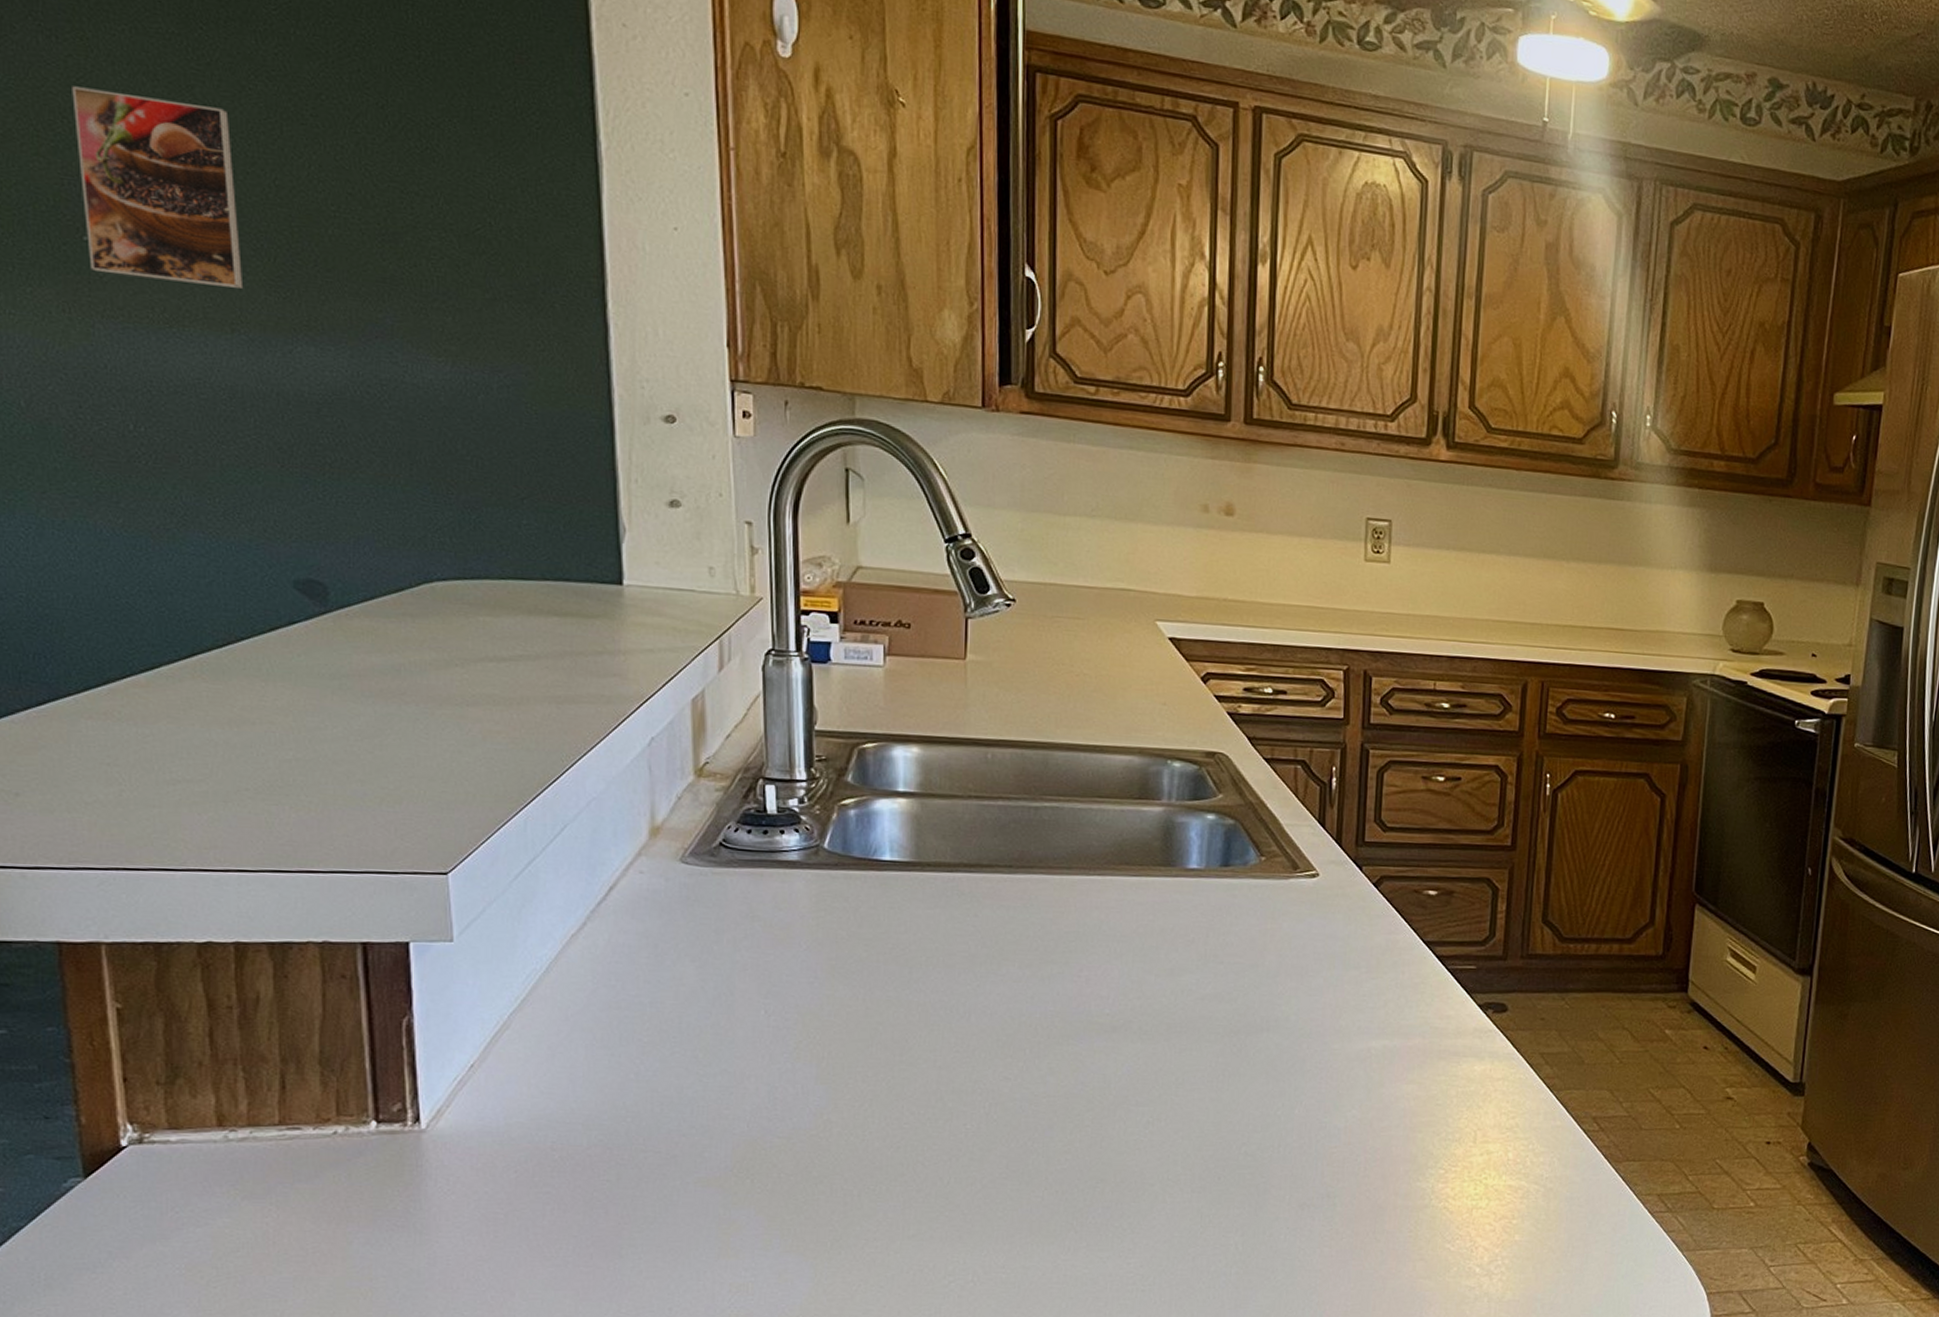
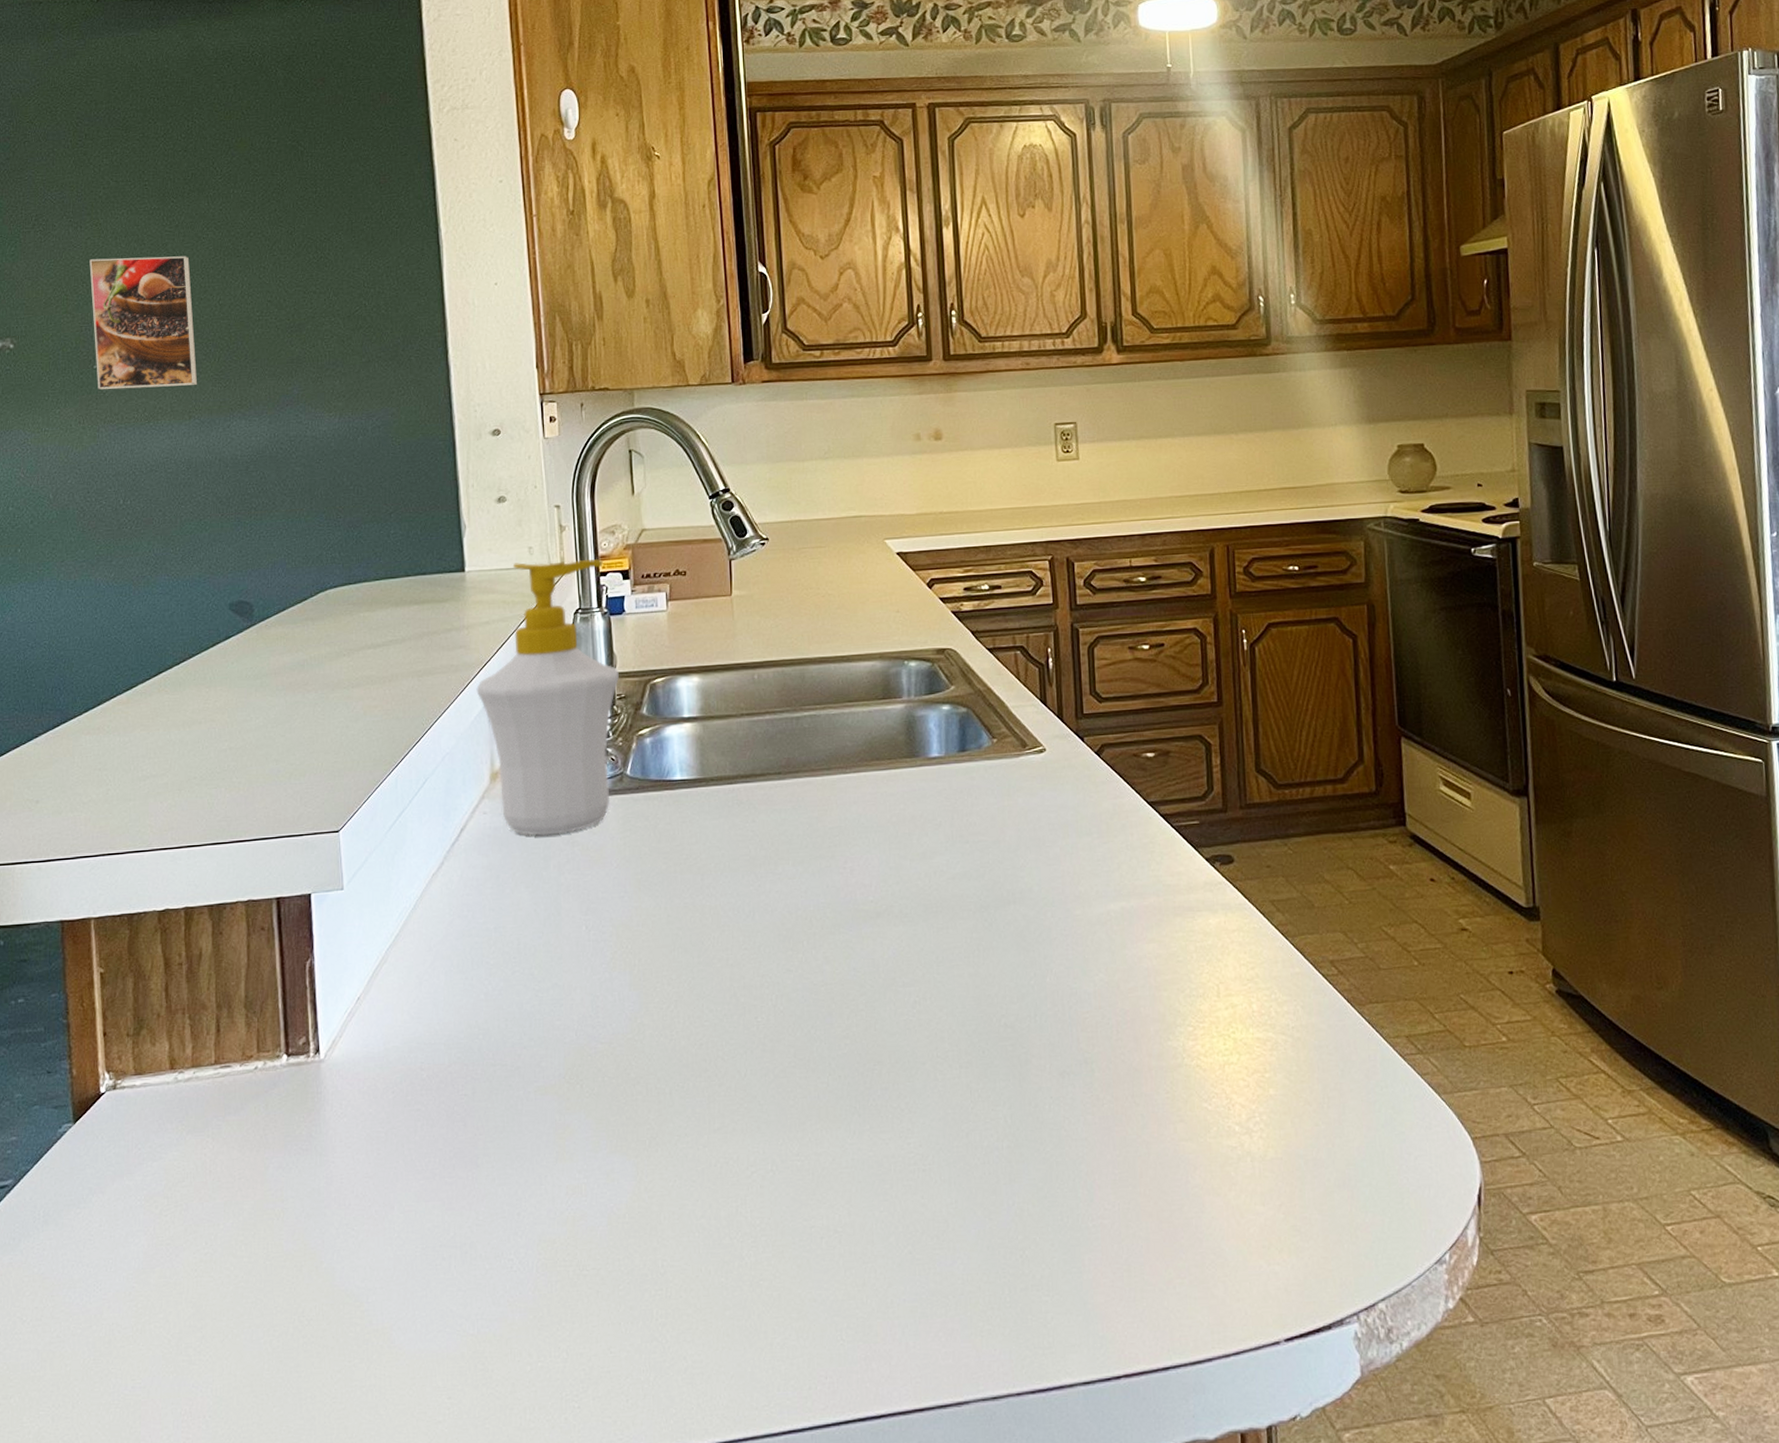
soap bottle: none [634,583,819,907] -> present [476,558,619,836]

